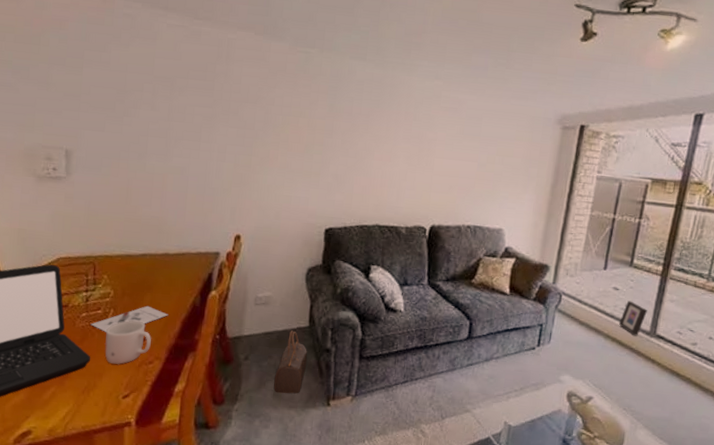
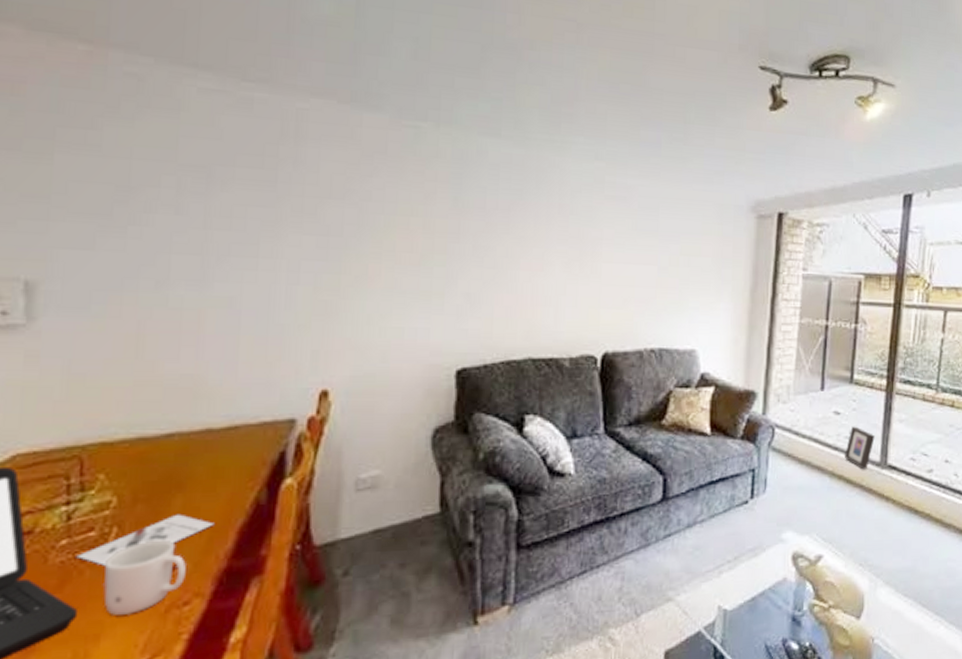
handbag: present [273,330,308,394] -> none [391,522,441,619]

